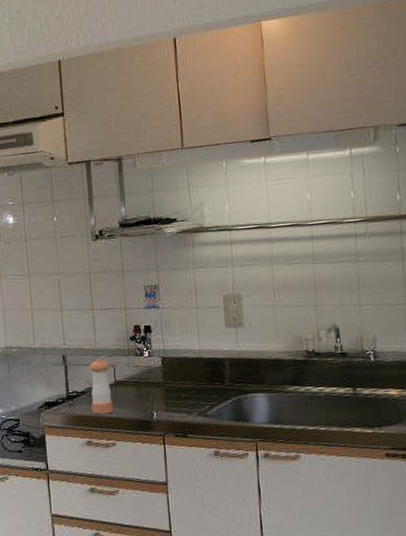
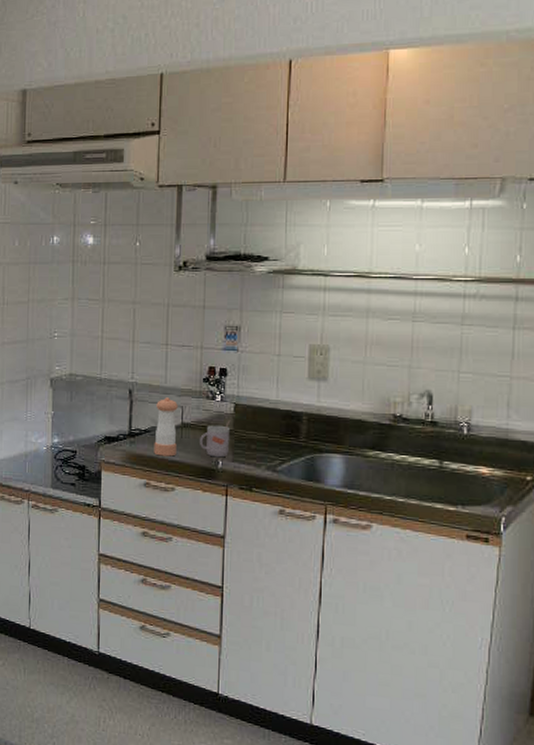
mug: none [133,373,161,410] -> present [200,420,231,458]

